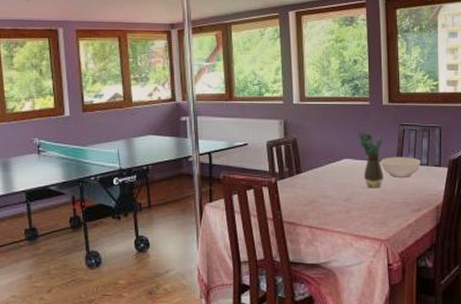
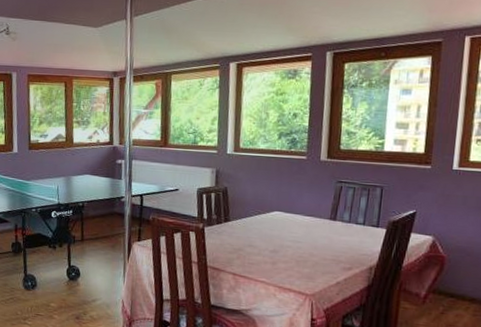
vase: present [357,130,383,188] -> none [290,183,317,243]
bowl: present [381,157,421,177] -> none [313,213,357,235]

